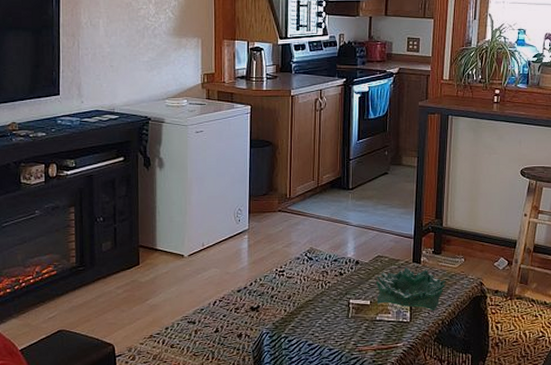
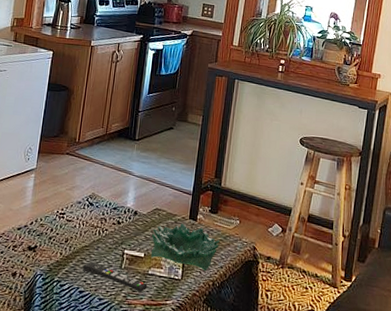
remote control: none [308,315,377,339] -> present [82,262,148,293]

